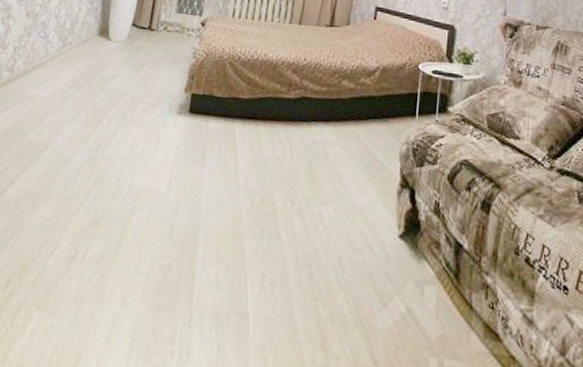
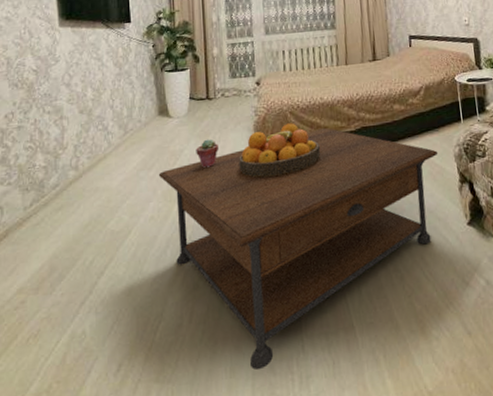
coffee table: none [83,87,382,331] -> present [158,127,438,371]
potted succulent: none [126,71,150,101] -> present [196,139,218,168]
fruit bowl: none [165,74,253,129] -> present [239,123,320,178]

